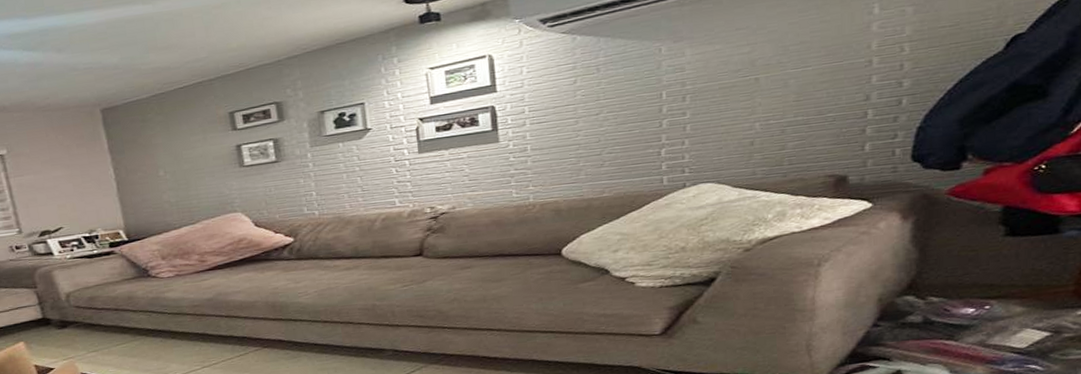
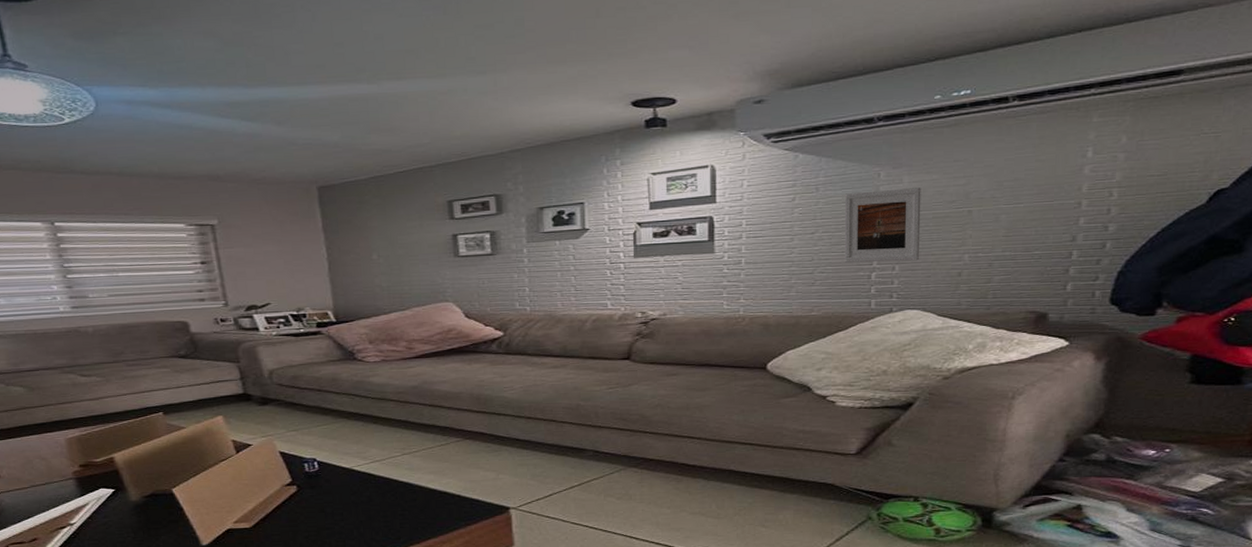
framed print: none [626,59,708,141] -> present [844,187,921,263]

